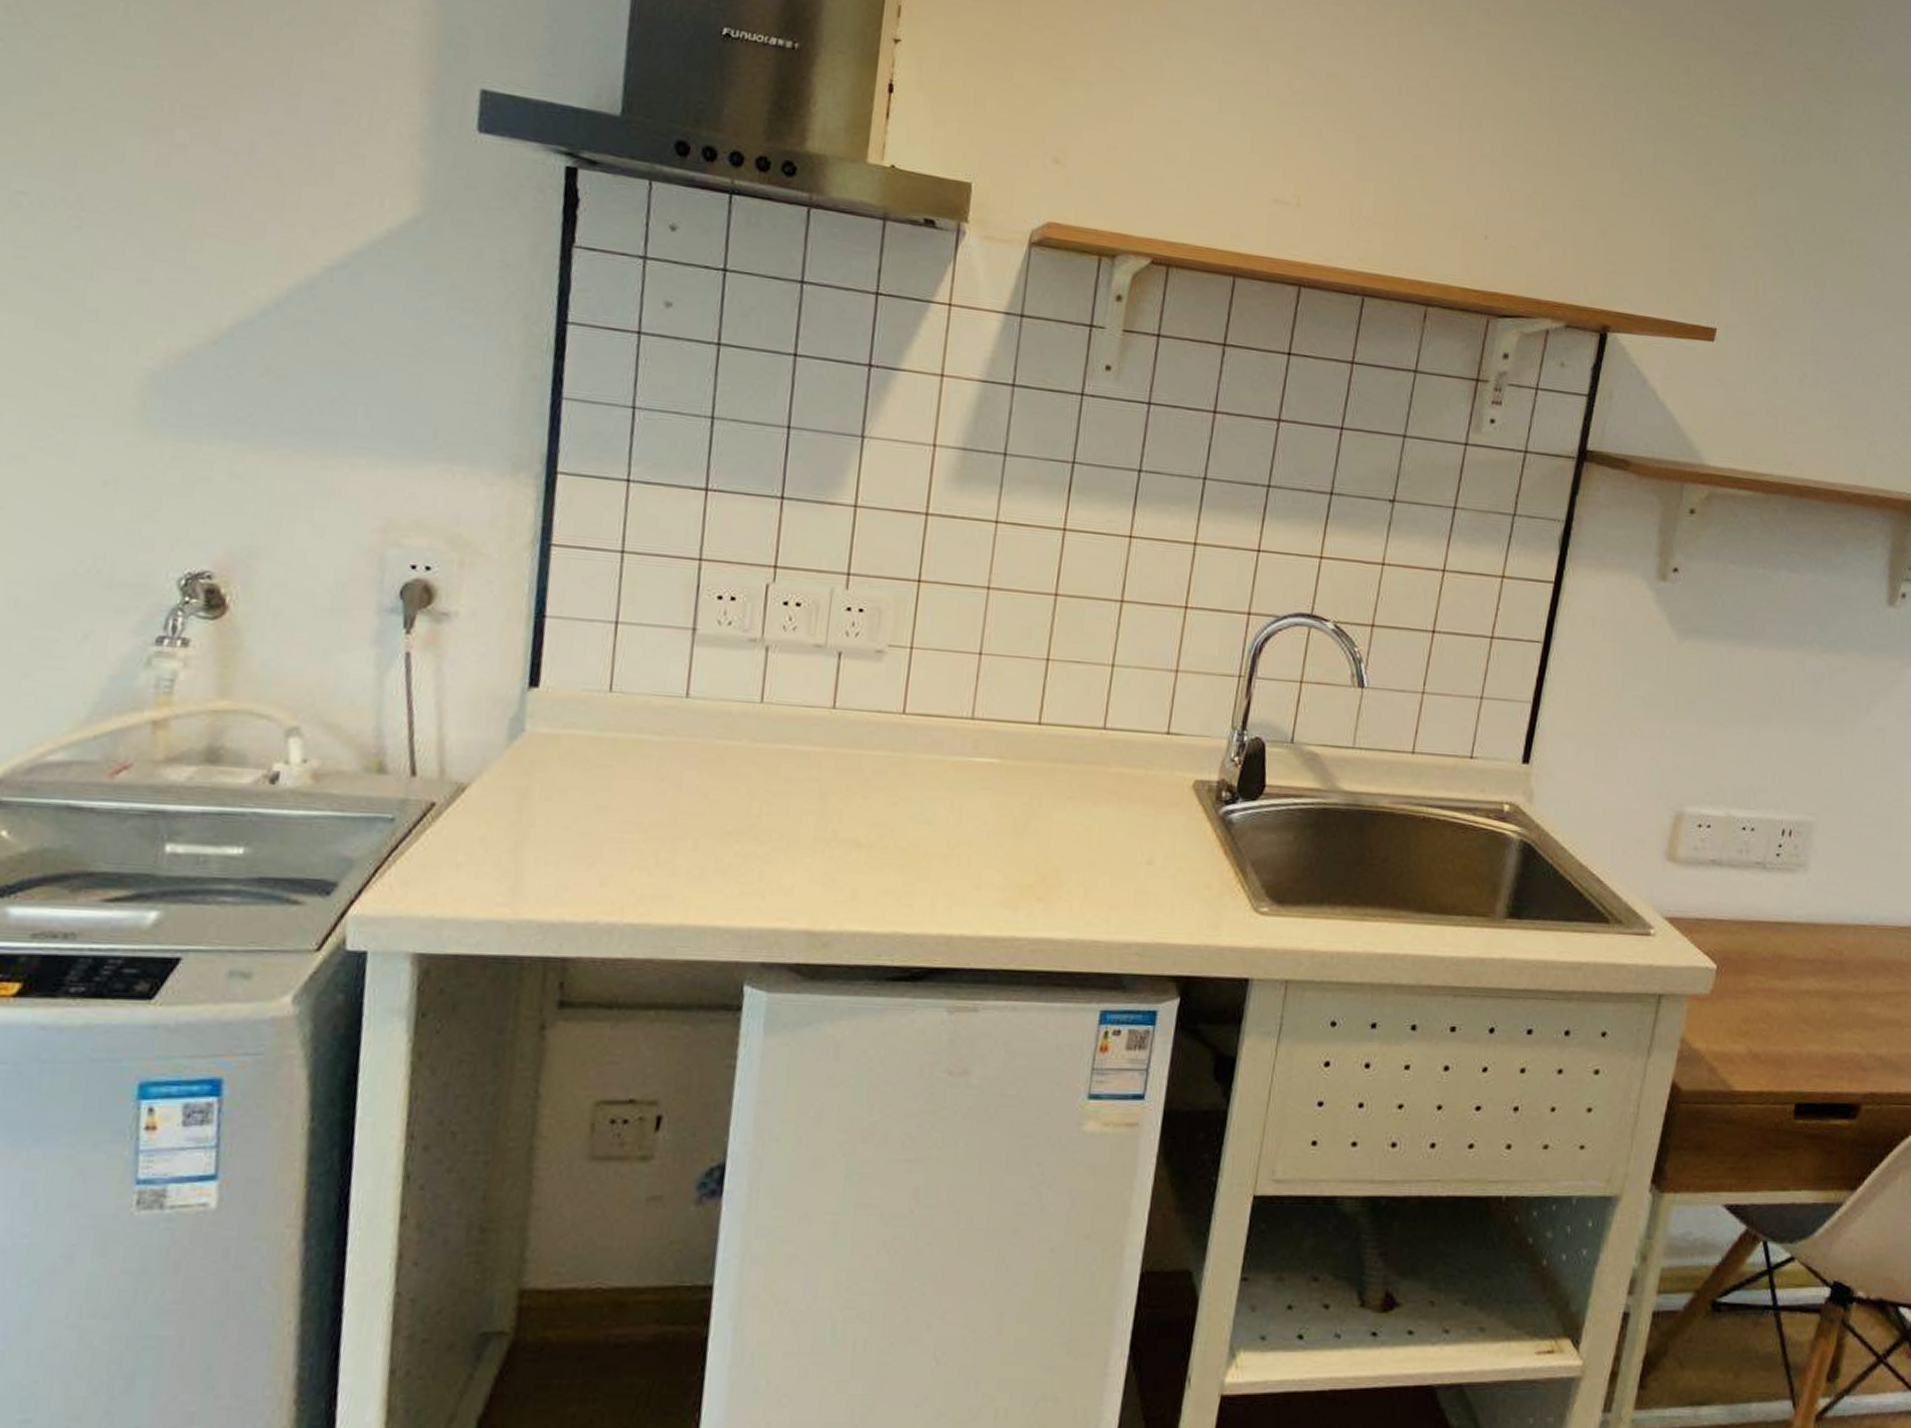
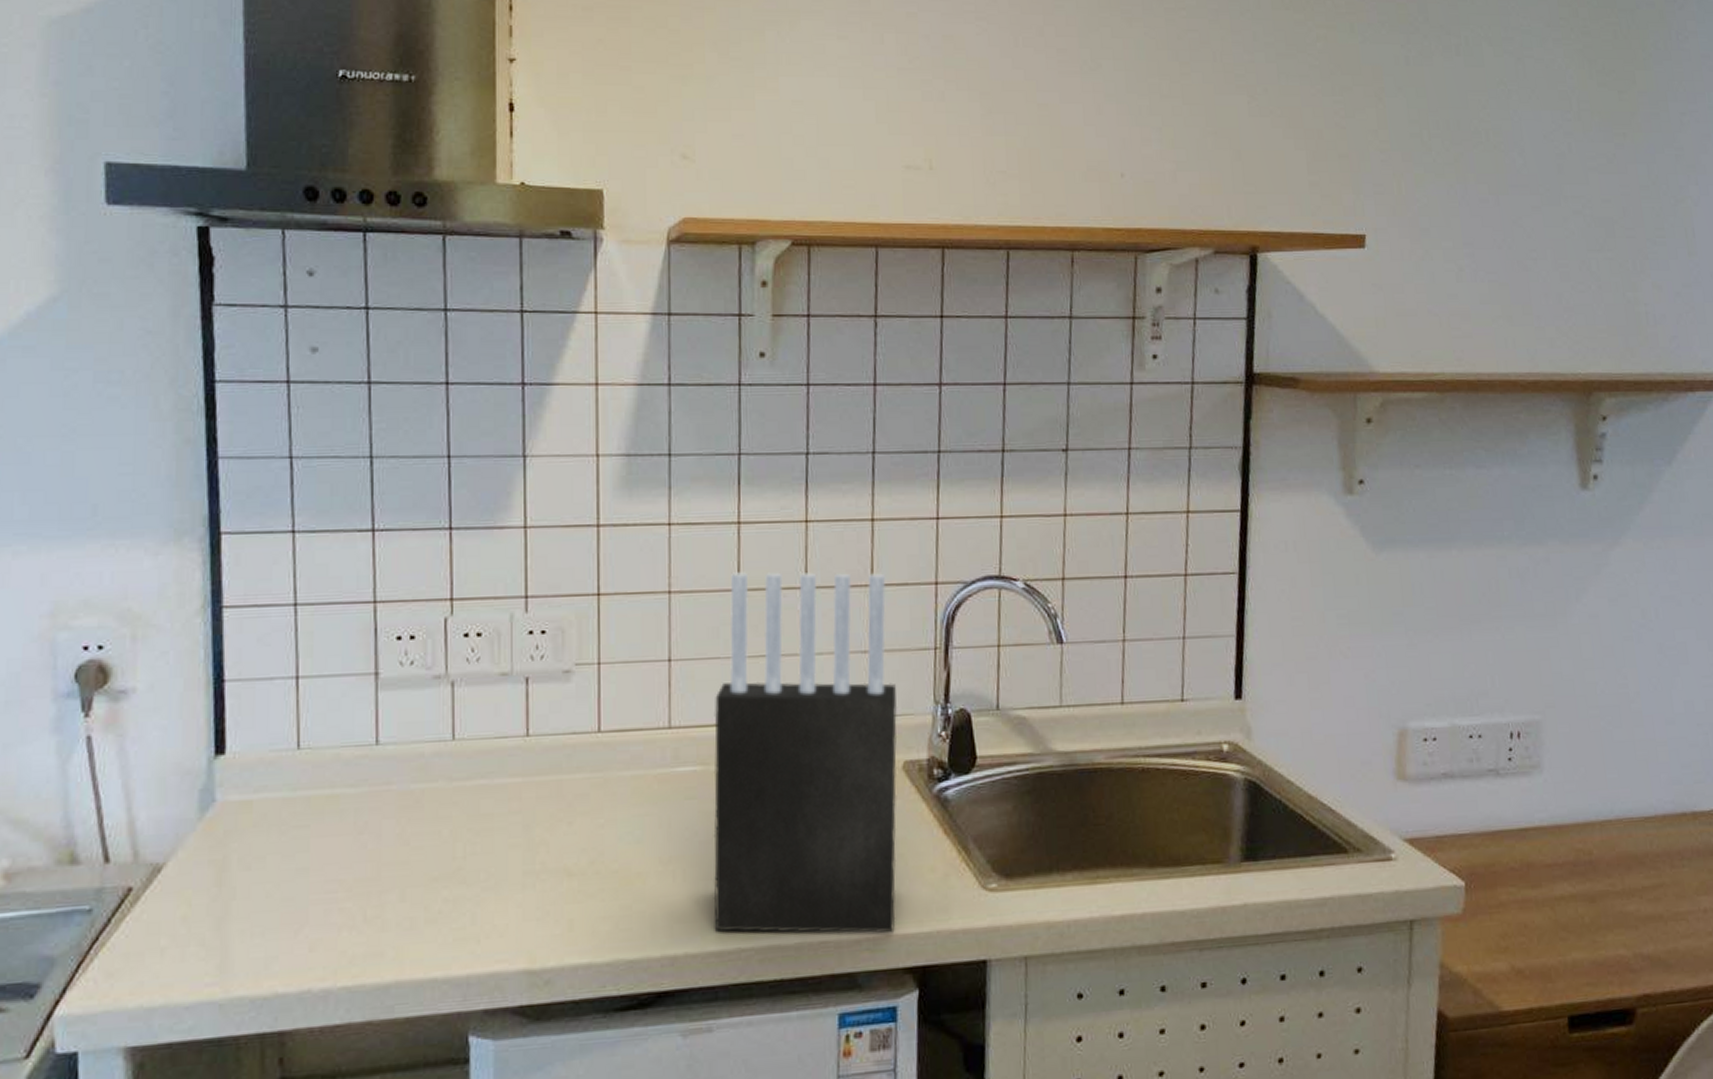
knife block: none [991,577,1201,942] -> present [713,572,897,934]

